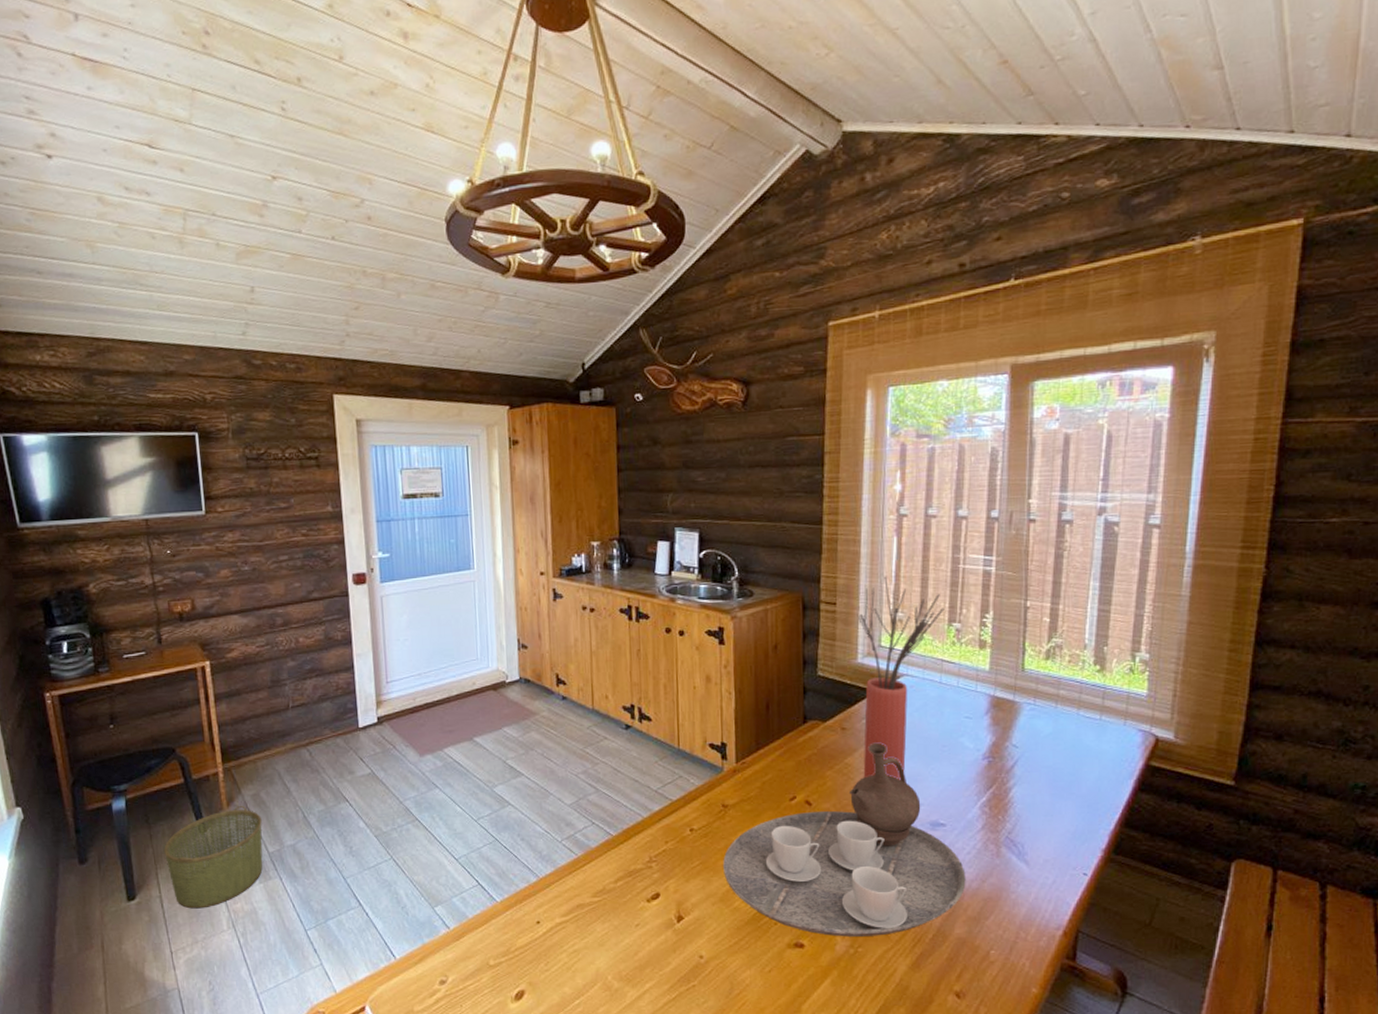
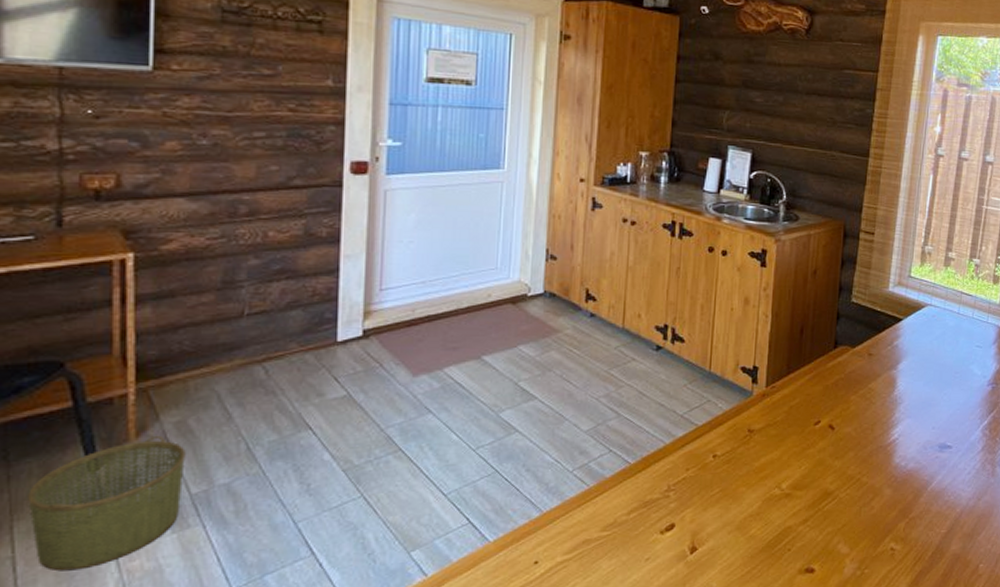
tea set: present [723,742,966,937] -> none [743,368,965,560]
vase: present [858,577,945,780] -> none [884,212,968,405]

